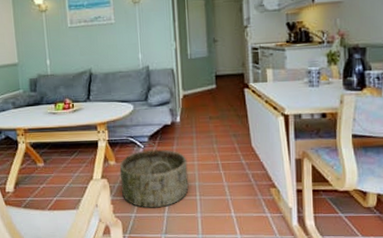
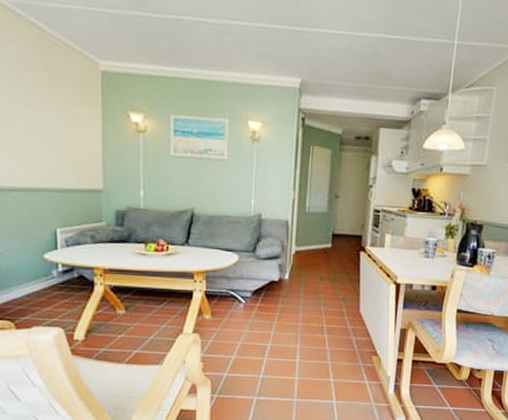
basket: present [119,141,189,208] -> none [214,297,291,369]

